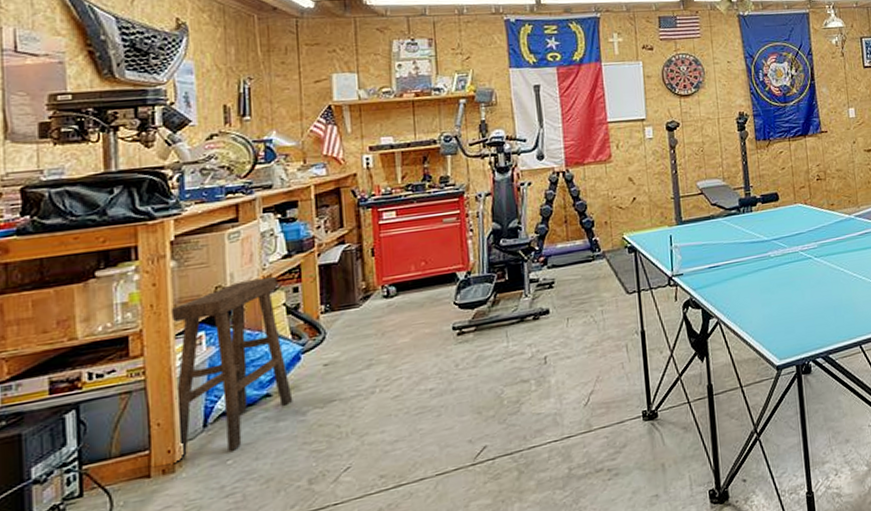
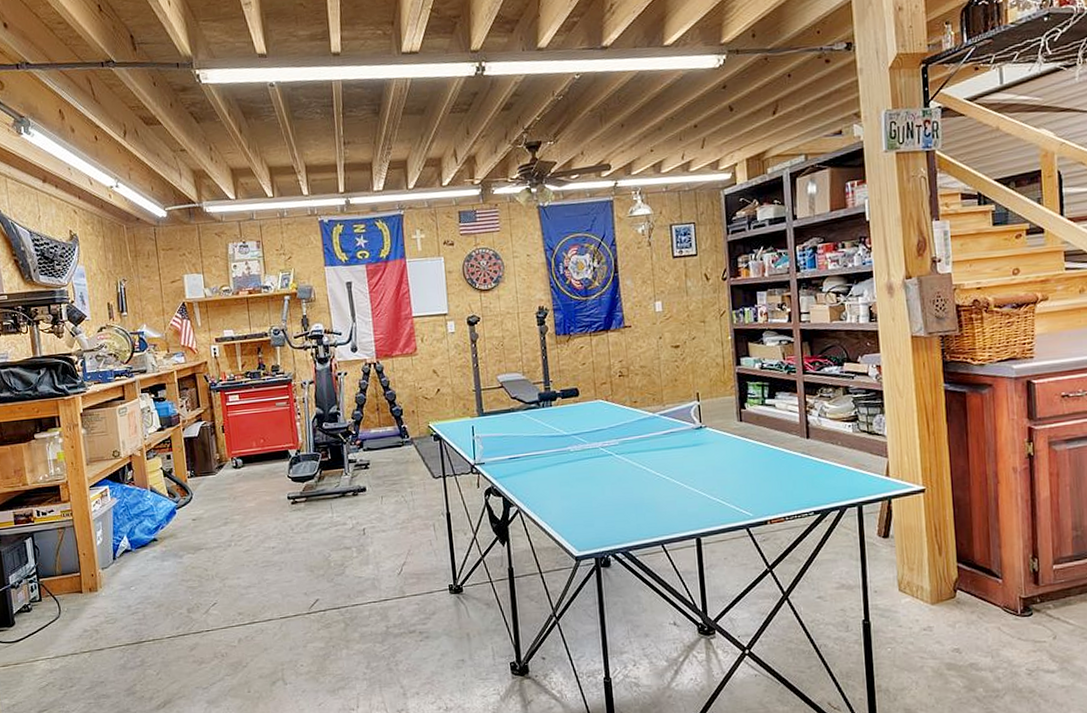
stool: present [170,276,293,462] -> none [85,445,173,584]

